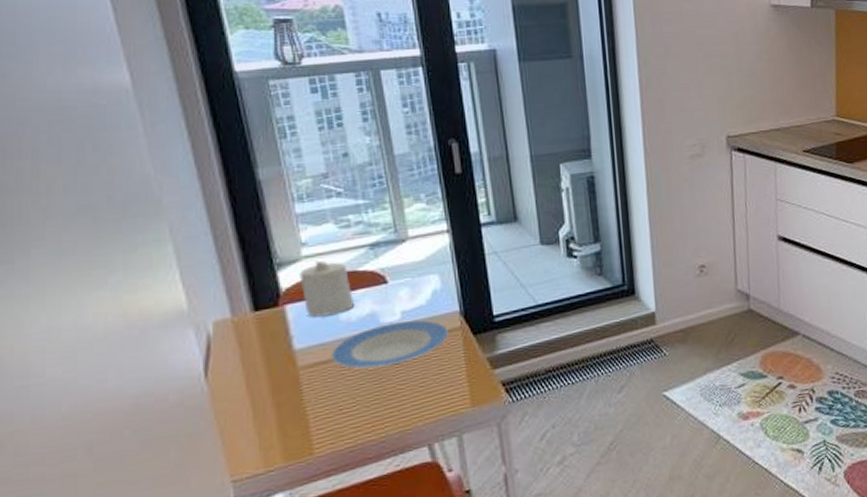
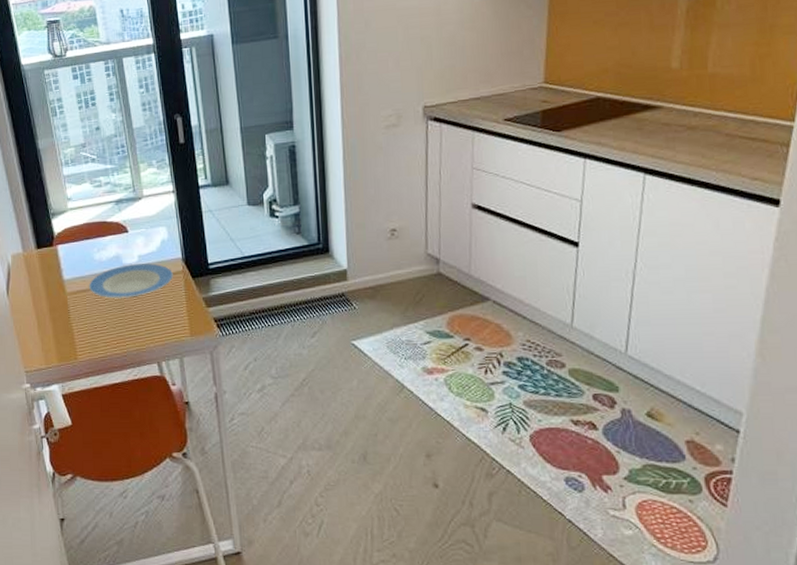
candle: present [299,260,355,317] -> none [67,212,105,256]

